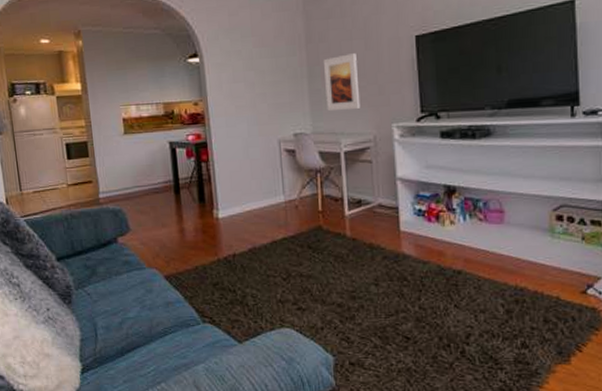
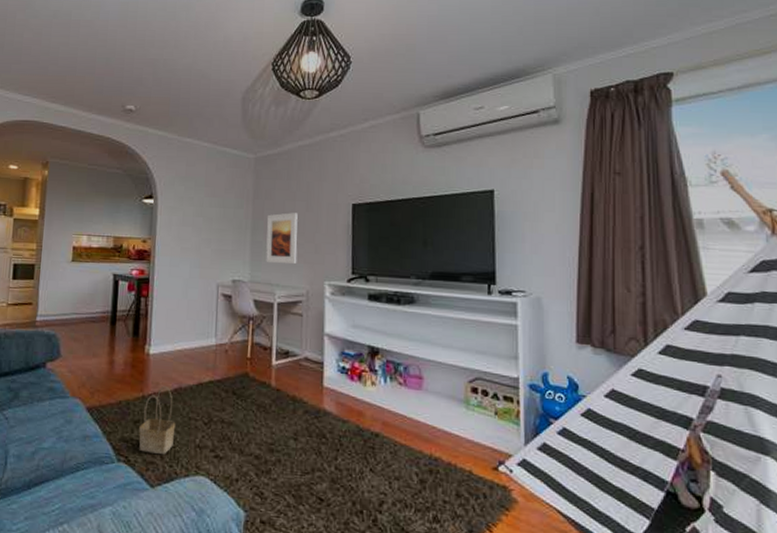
basket: none [219,248,255,312] -> present [138,386,176,454]

